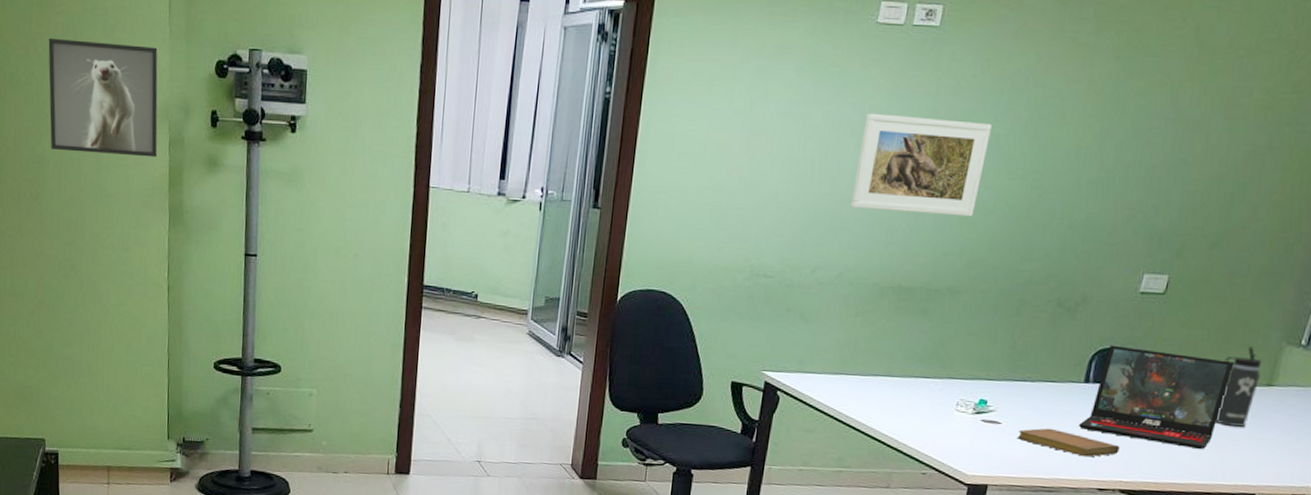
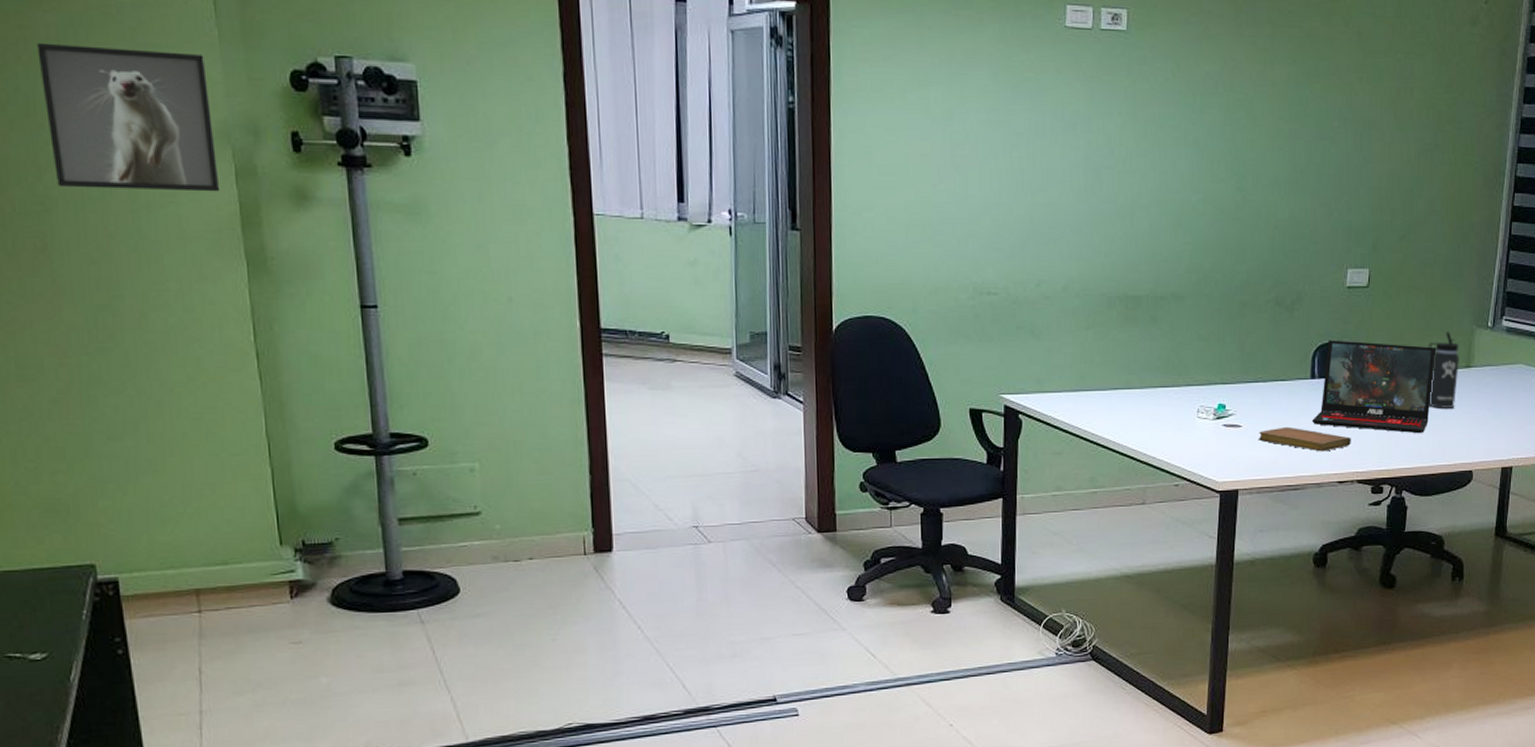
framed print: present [850,113,992,217] -> none [1065,119,1190,221]

